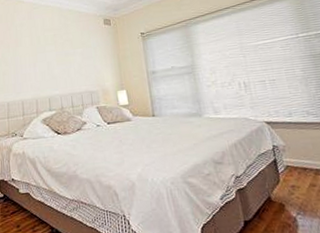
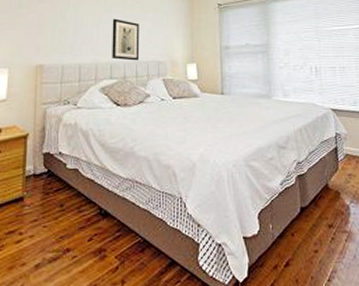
wall art: none [47,57,74,93] -> present [112,19,140,61]

